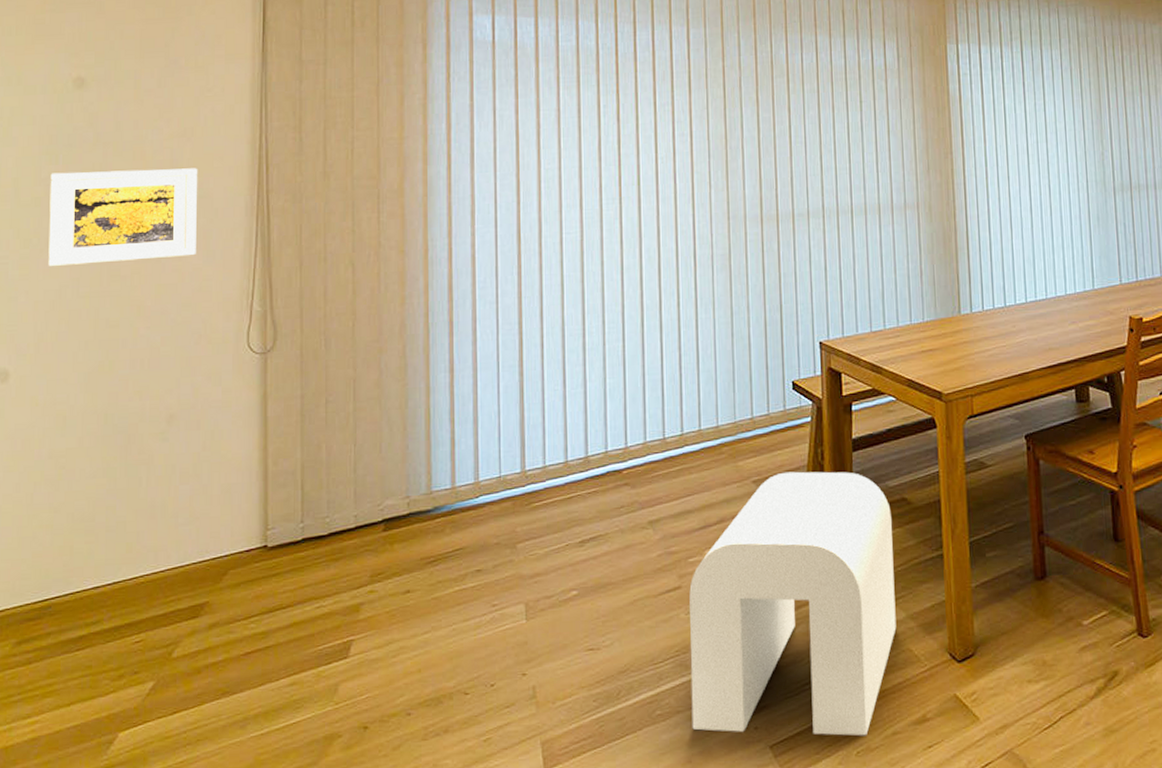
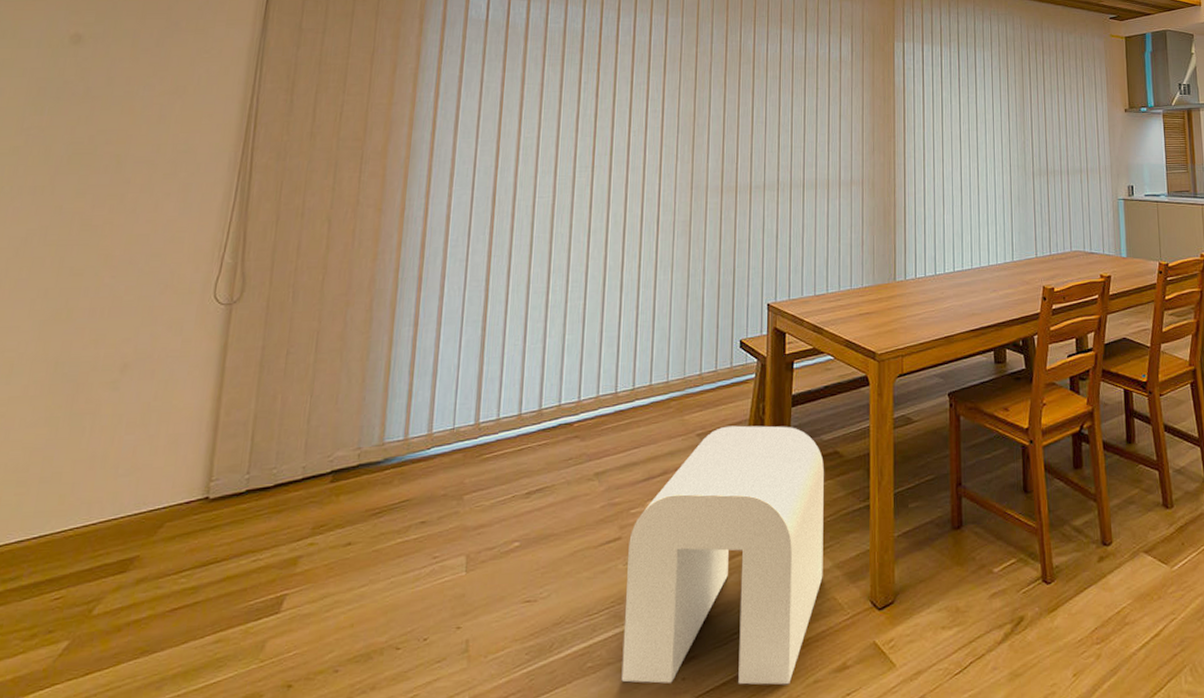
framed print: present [48,168,198,267] -> none [17,123,186,215]

